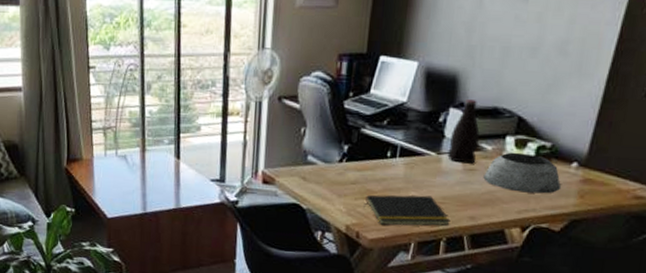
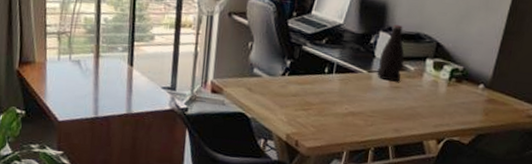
notepad: present [363,194,450,226] -> none [303,106,378,137]
plant pot: present [483,152,561,194] -> none [406,73,470,111]

